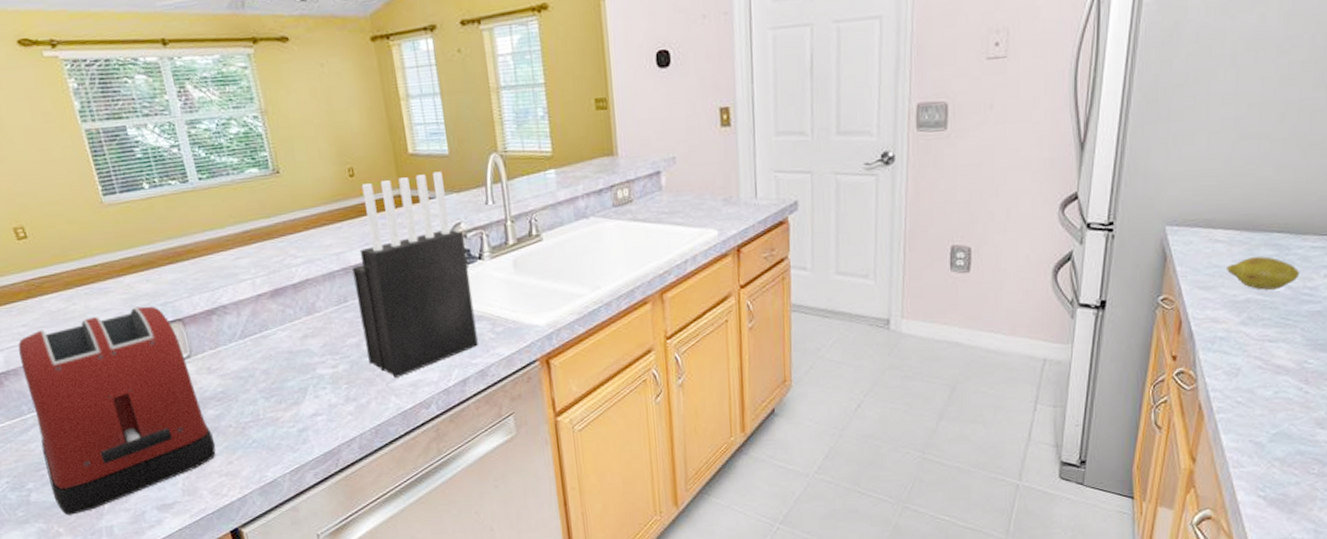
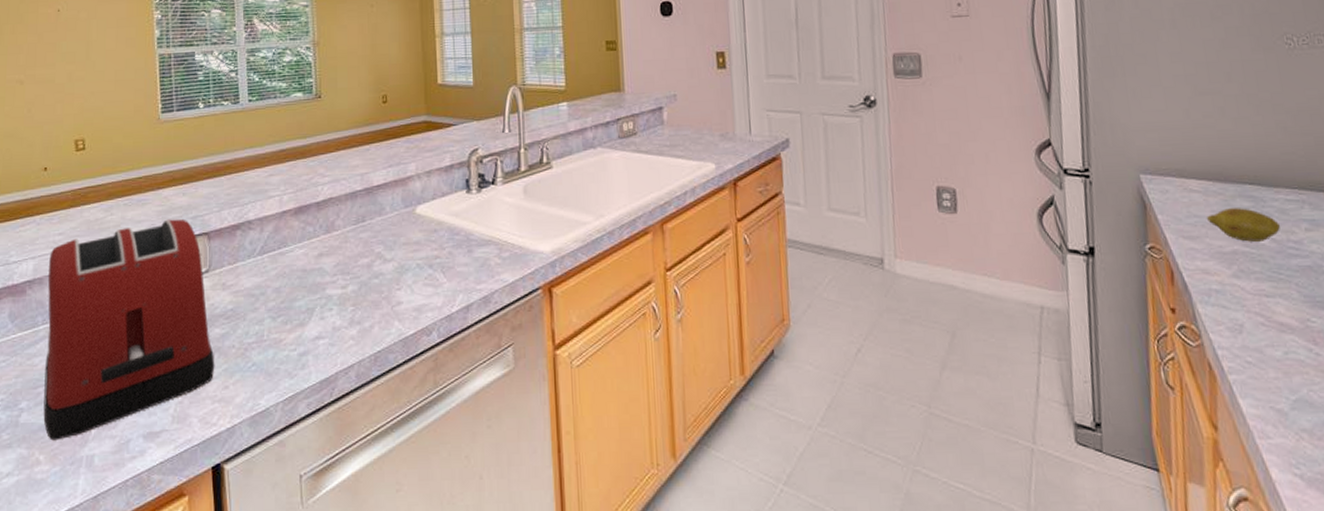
knife block: present [352,171,478,378] -> none [374,101,484,301]

